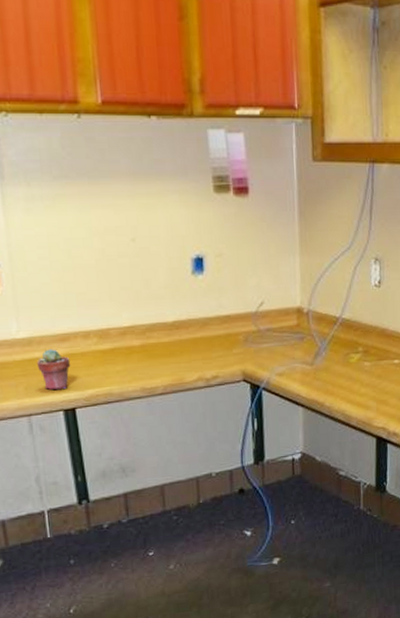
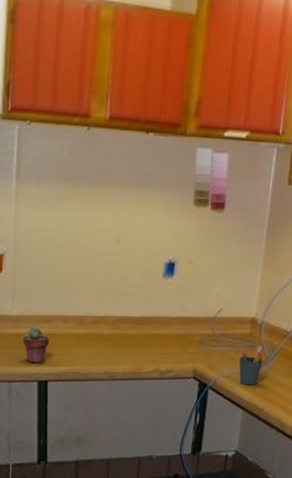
pen holder: none [289,336,316,381] -> present [239,345,263,386]

